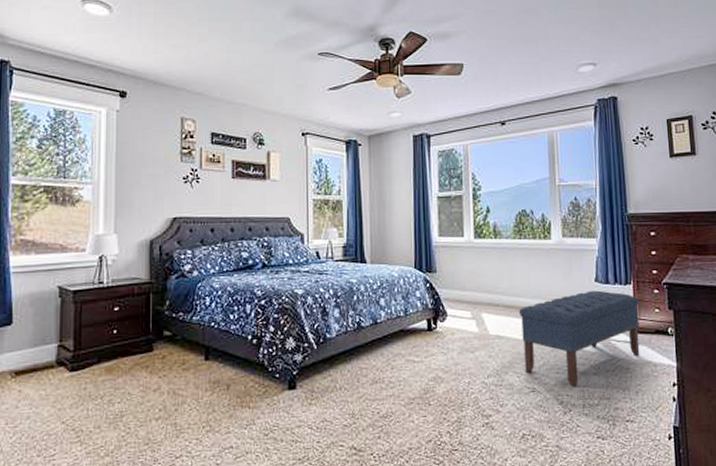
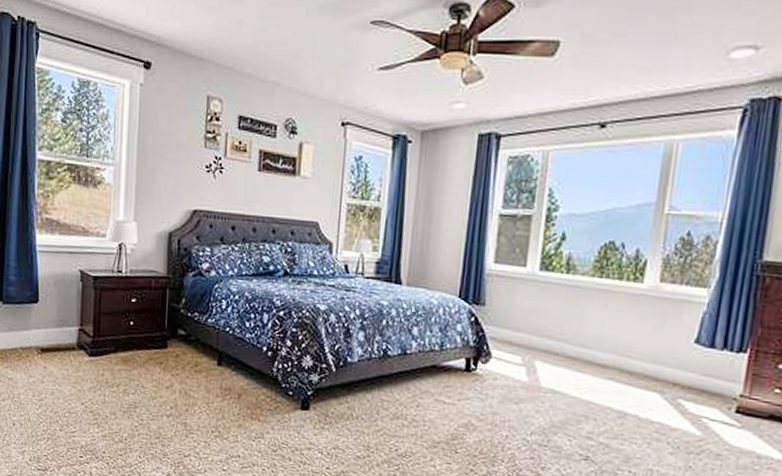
bench: present [520,290,640,388] -> none [579,353,754,465]

